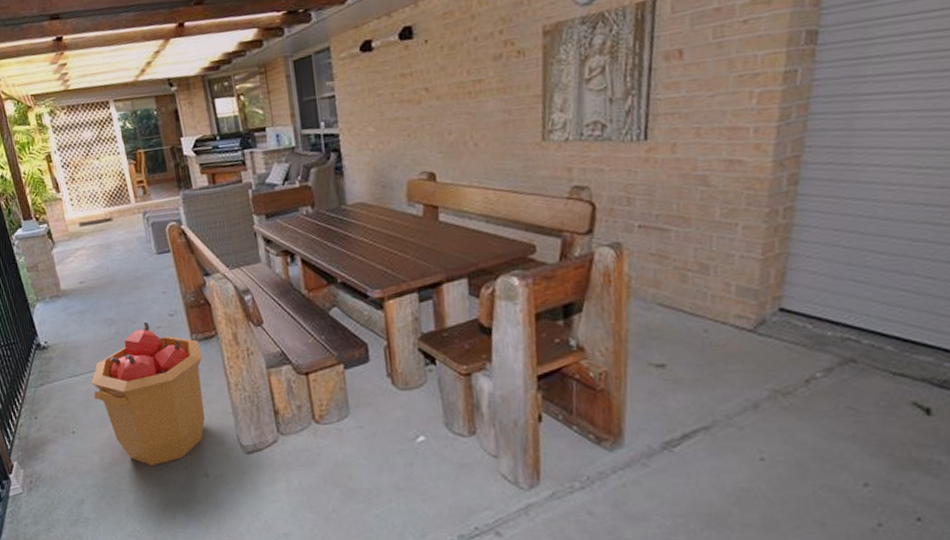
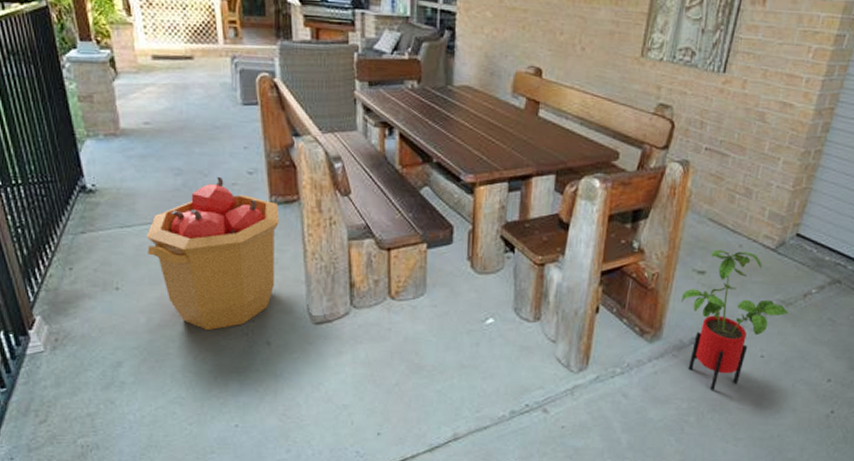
house plant: none [641,336,788,504] -> present [681,249,788,391]

